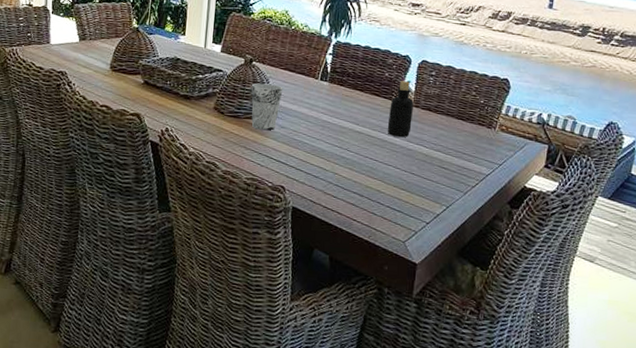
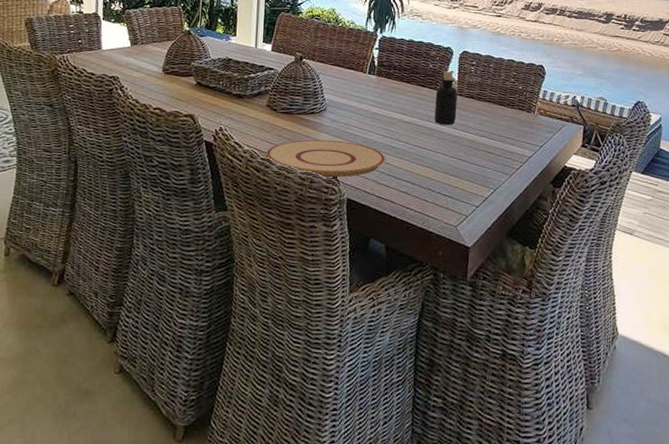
plate: none [212,145,334,186] -> present [266,139,385,178]
cup: present [251,83,283,131] -> none [302,79,333,125]

